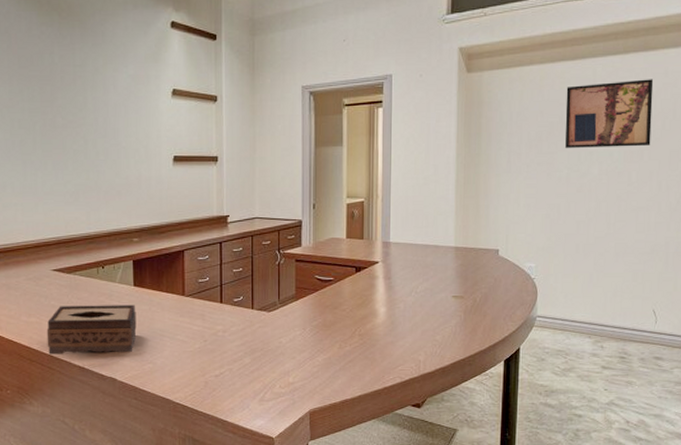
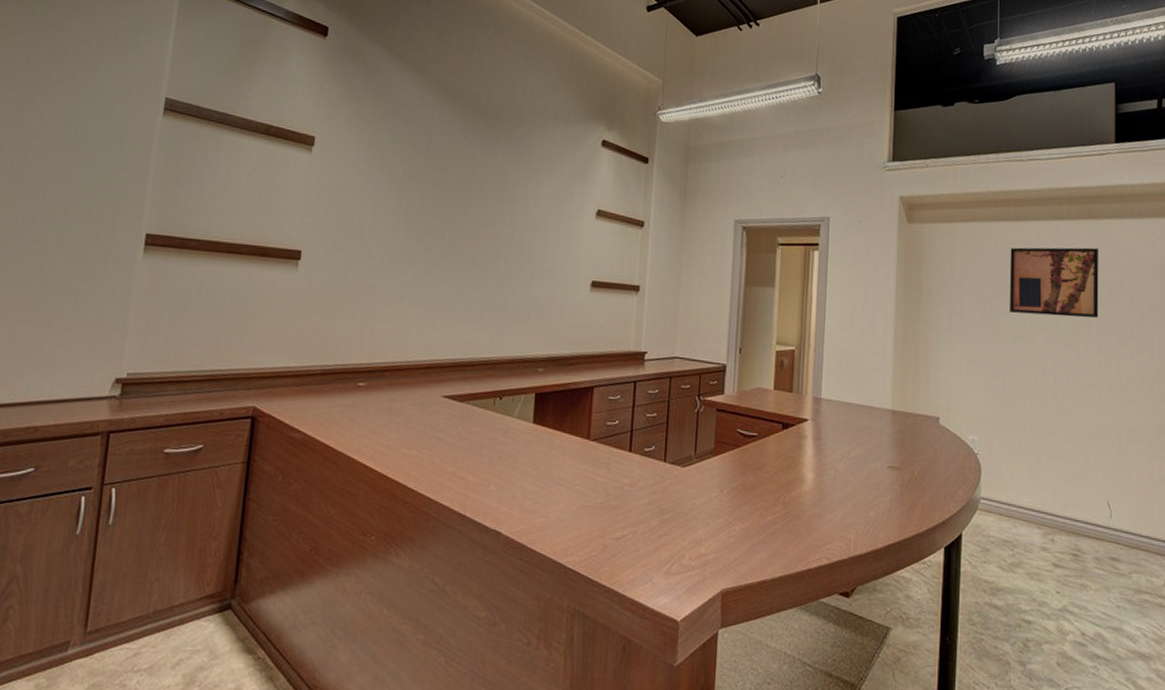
tissue box: present [46,304,137,355] -> none [425,439,533,502]

